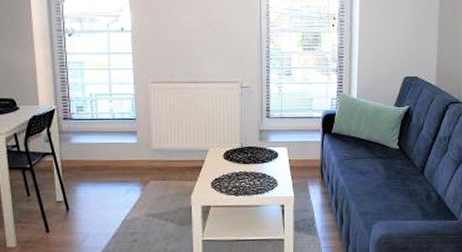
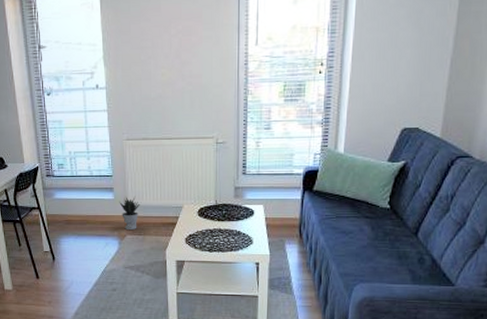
potted plant: none [142,139,166,175] -> present [119,196,142,229]

